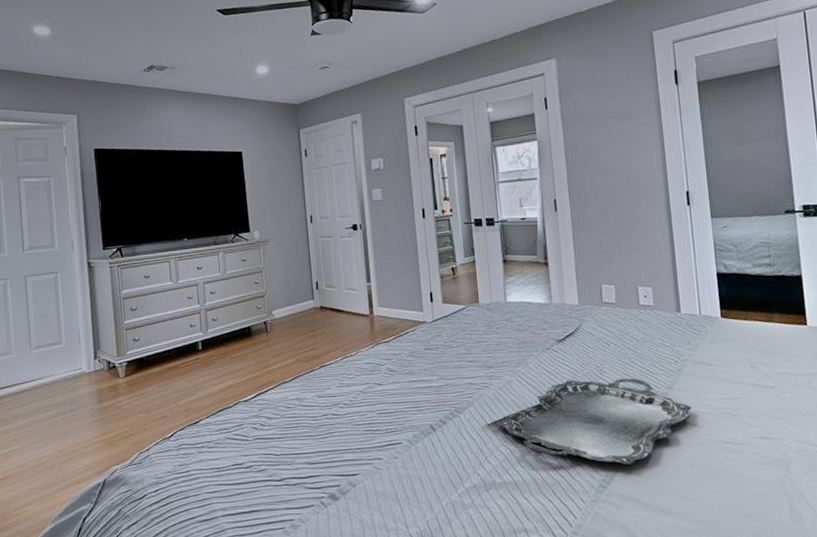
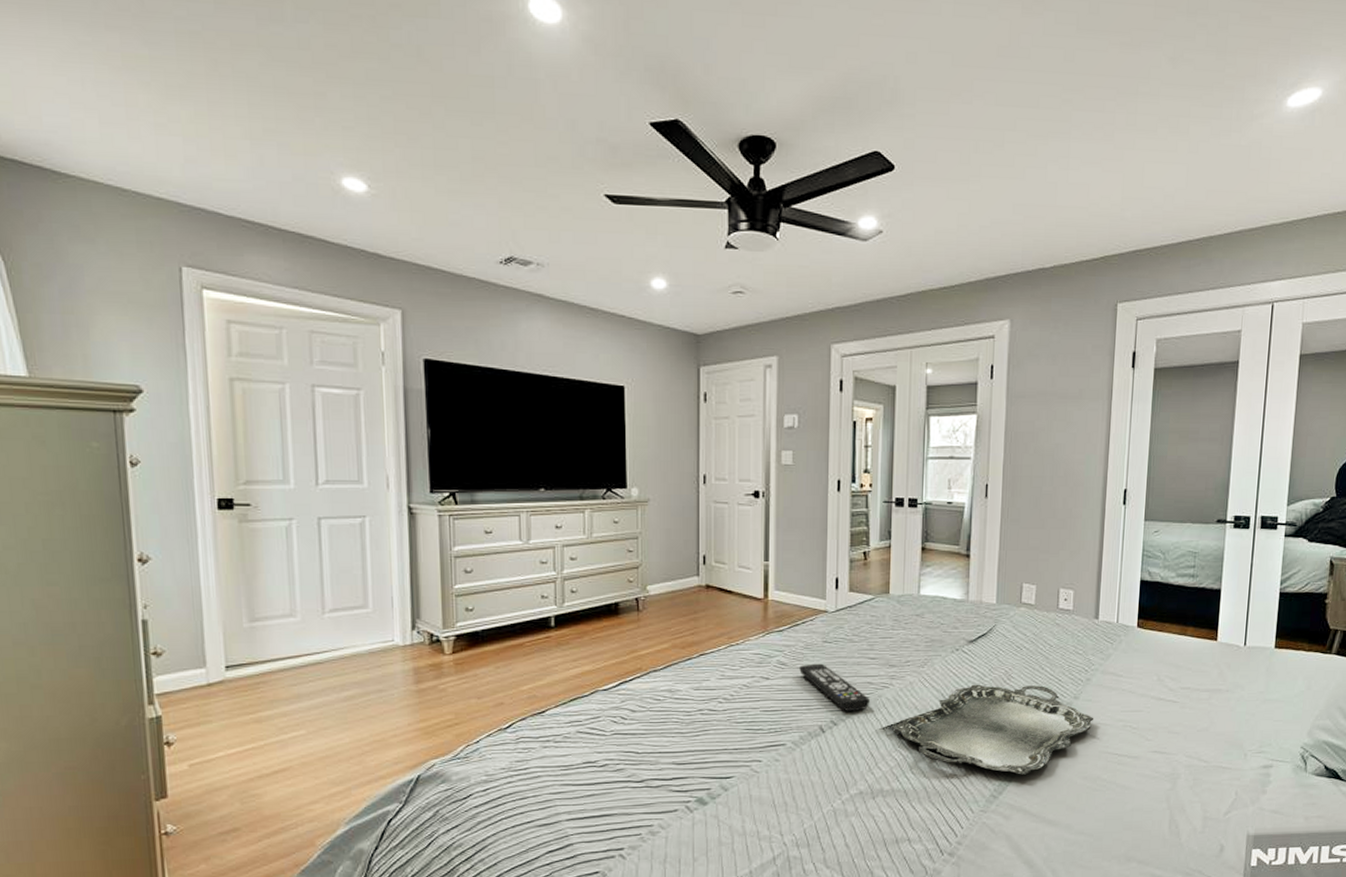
remote control: none [407,368,474,411] -> present [799,663,871,711]

